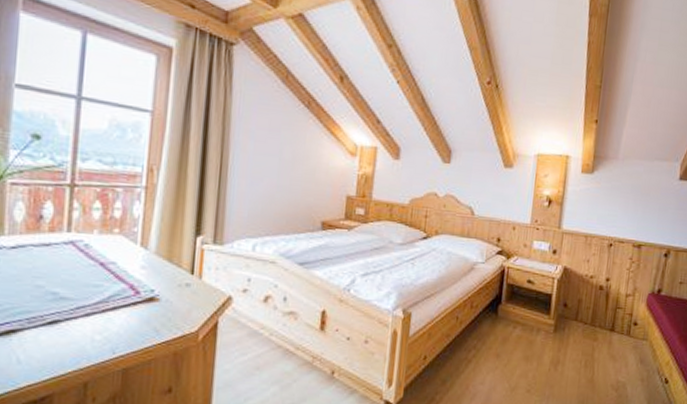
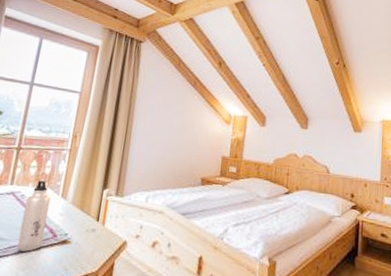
water bottle: none [88,224,127,312] -> present [17,179,51,252]

